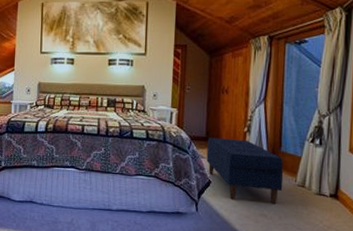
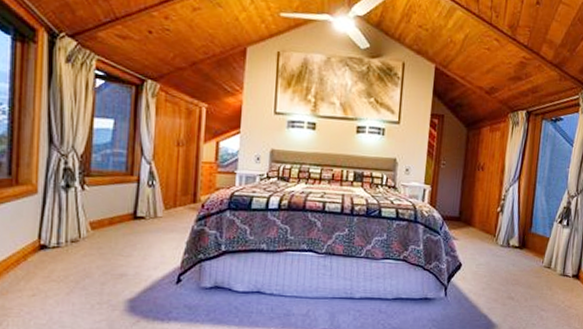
bench: present [206,138,284,205] -> none [458,217,533,287]

